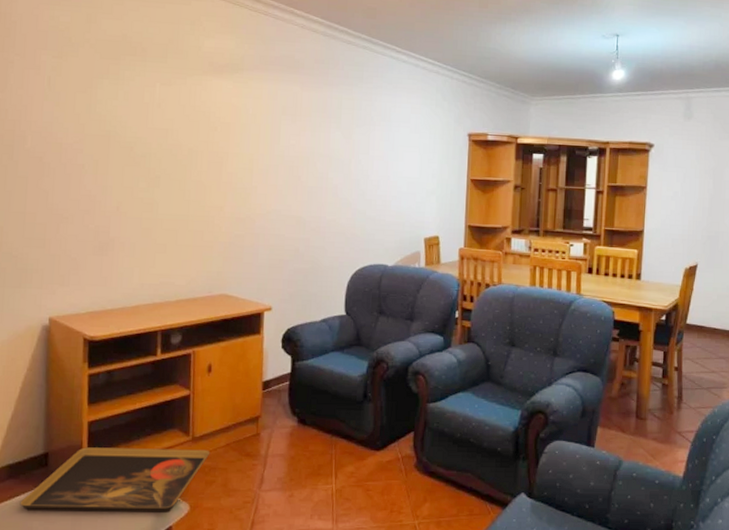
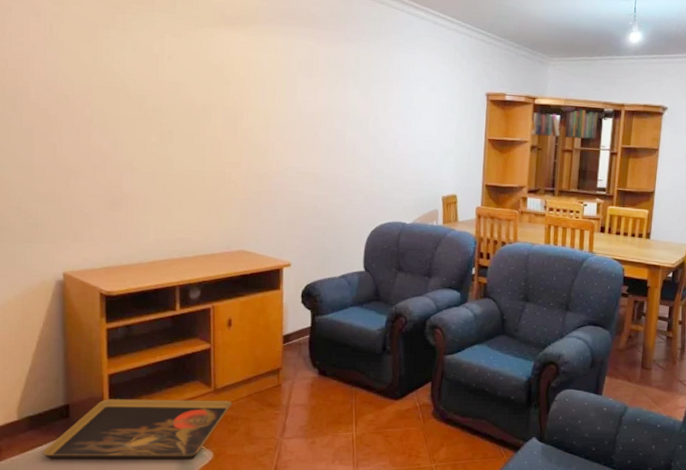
books: none [513,152,543,176] -> present [530,112,560,137]
books: none [548,148,583,178] -> present [564,110,599,139]

